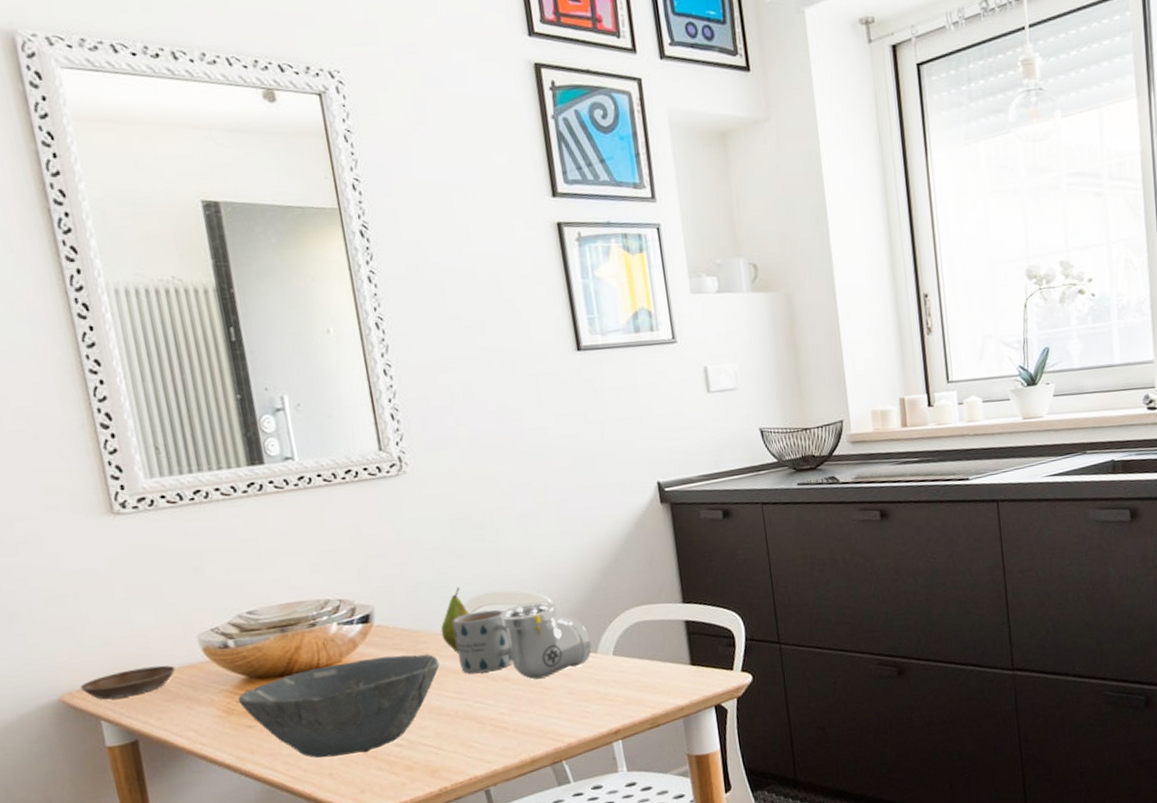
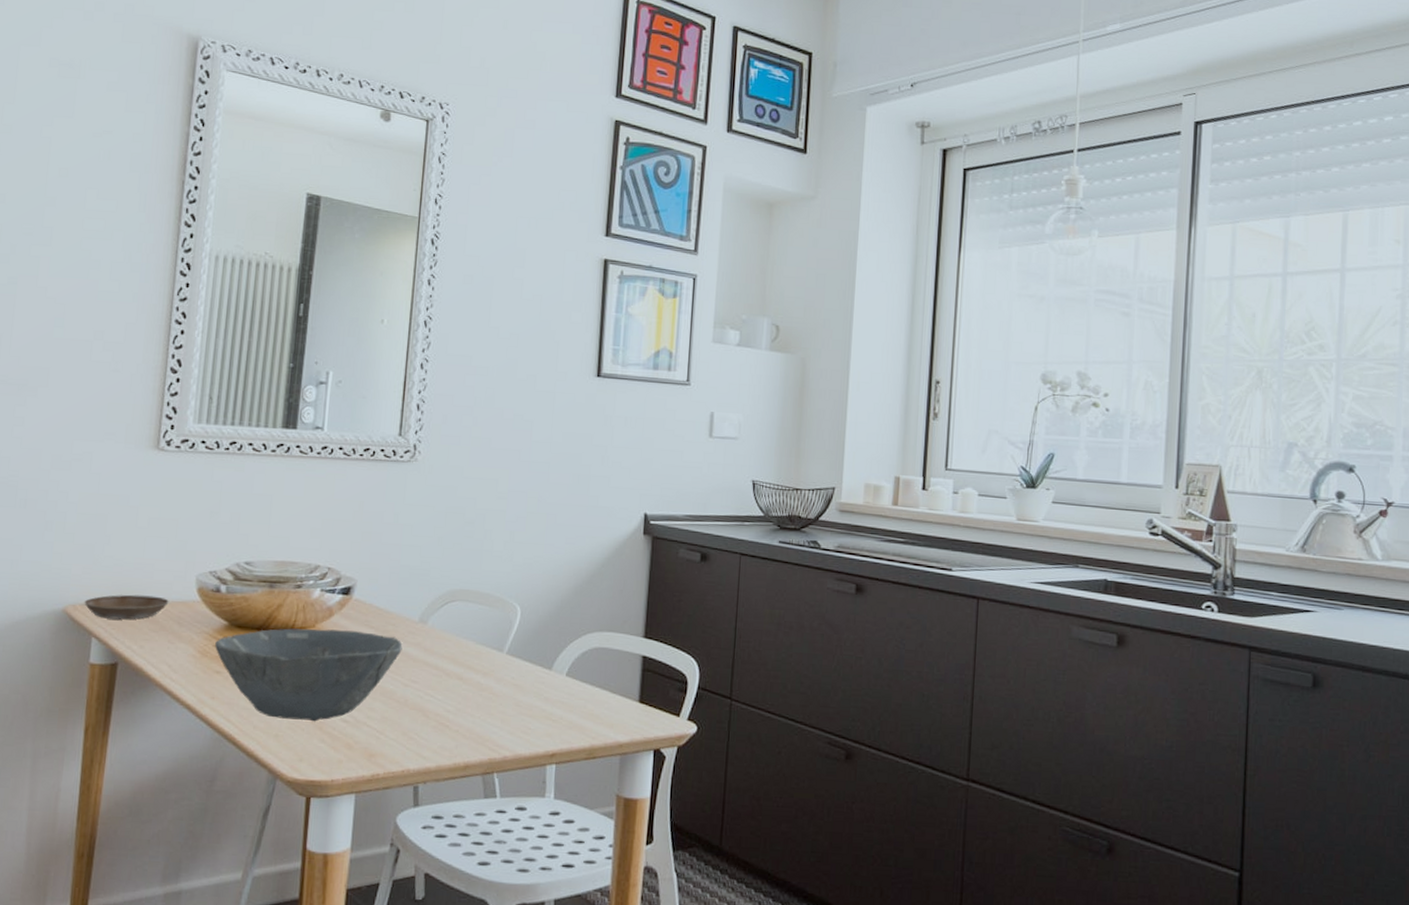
fruit: present [440,587,470,652] -> none [411,577,442,641]
mug: present [453,609,513,674] -> none [421,605,473,667]
pipe fitting: present [500,601,592,680] -> none [468,606,548,685]

